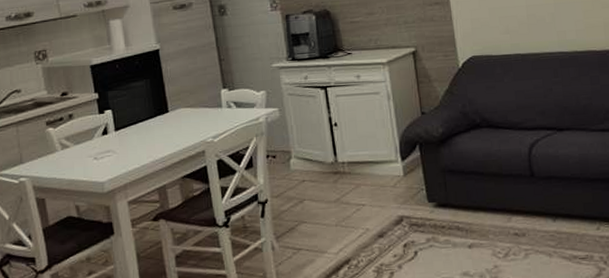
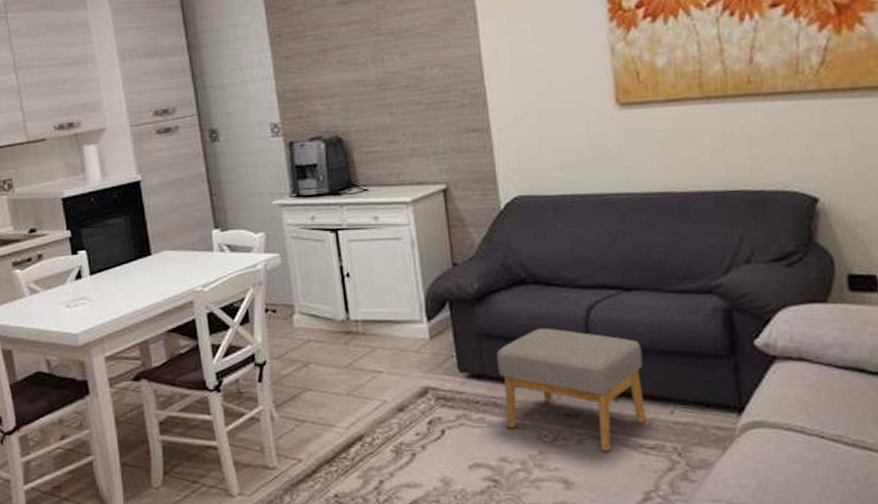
footstool: none [458,163,579,263] -> present [497,328,647,451]

